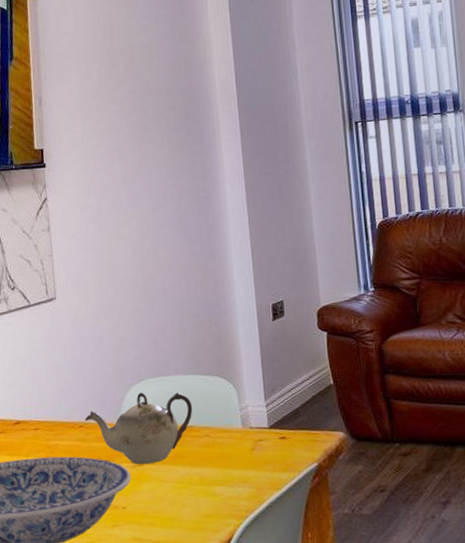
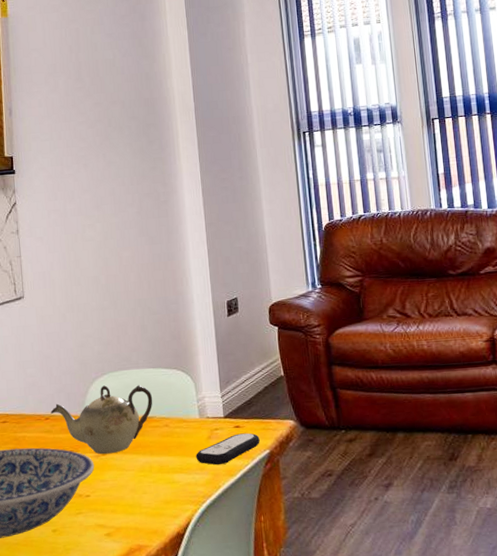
remote control: none [238,444,307,478] -> present [196,433,260,465]

